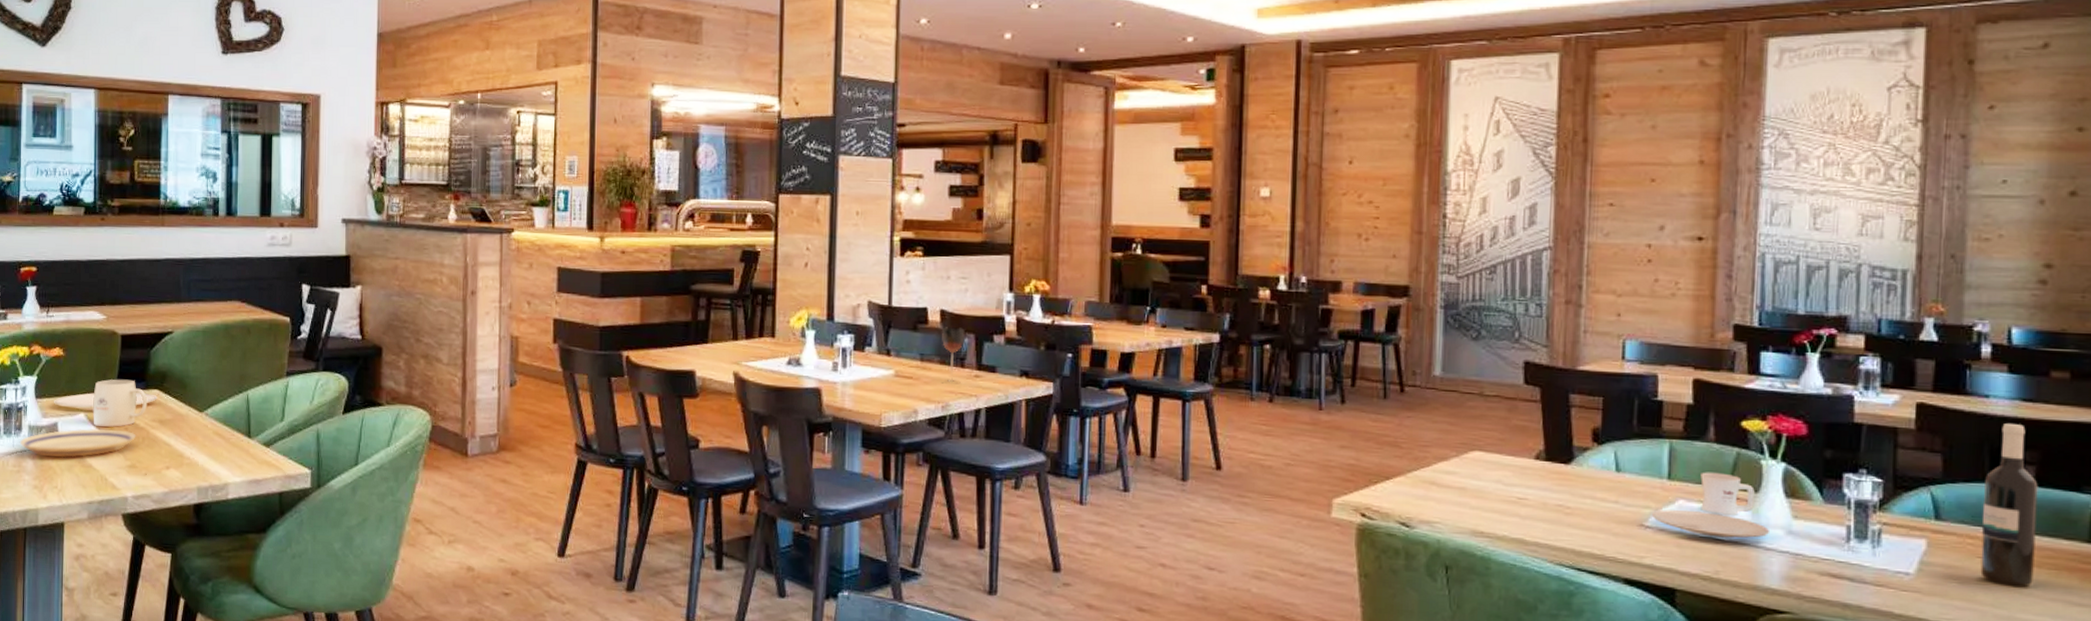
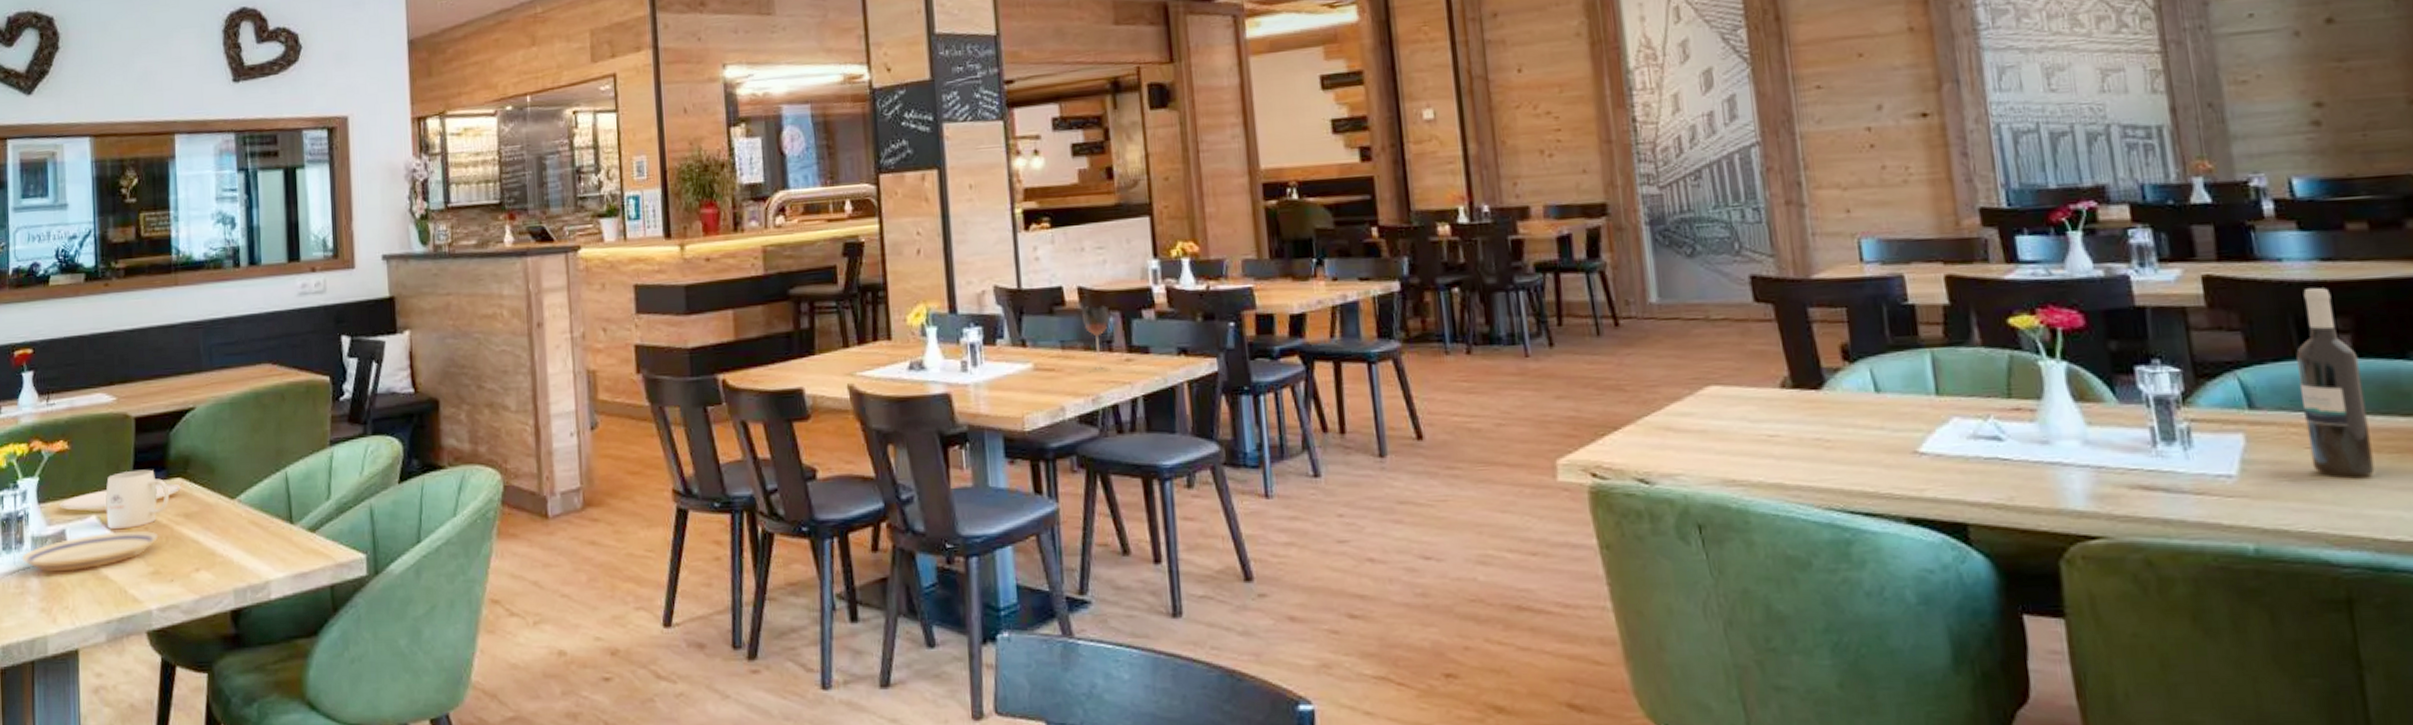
plate: present [1652,509,1769,539] -> none [1925,428,2063,458]
mug: present [1700,472,1755,517] -> none [1972,380,2040,432]

